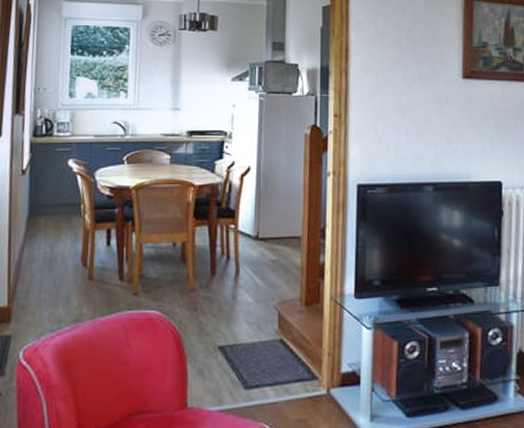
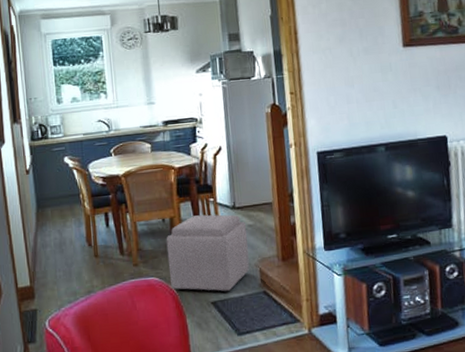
ottoman: none [173,243,268,336] -> present [166,214,250,293]

